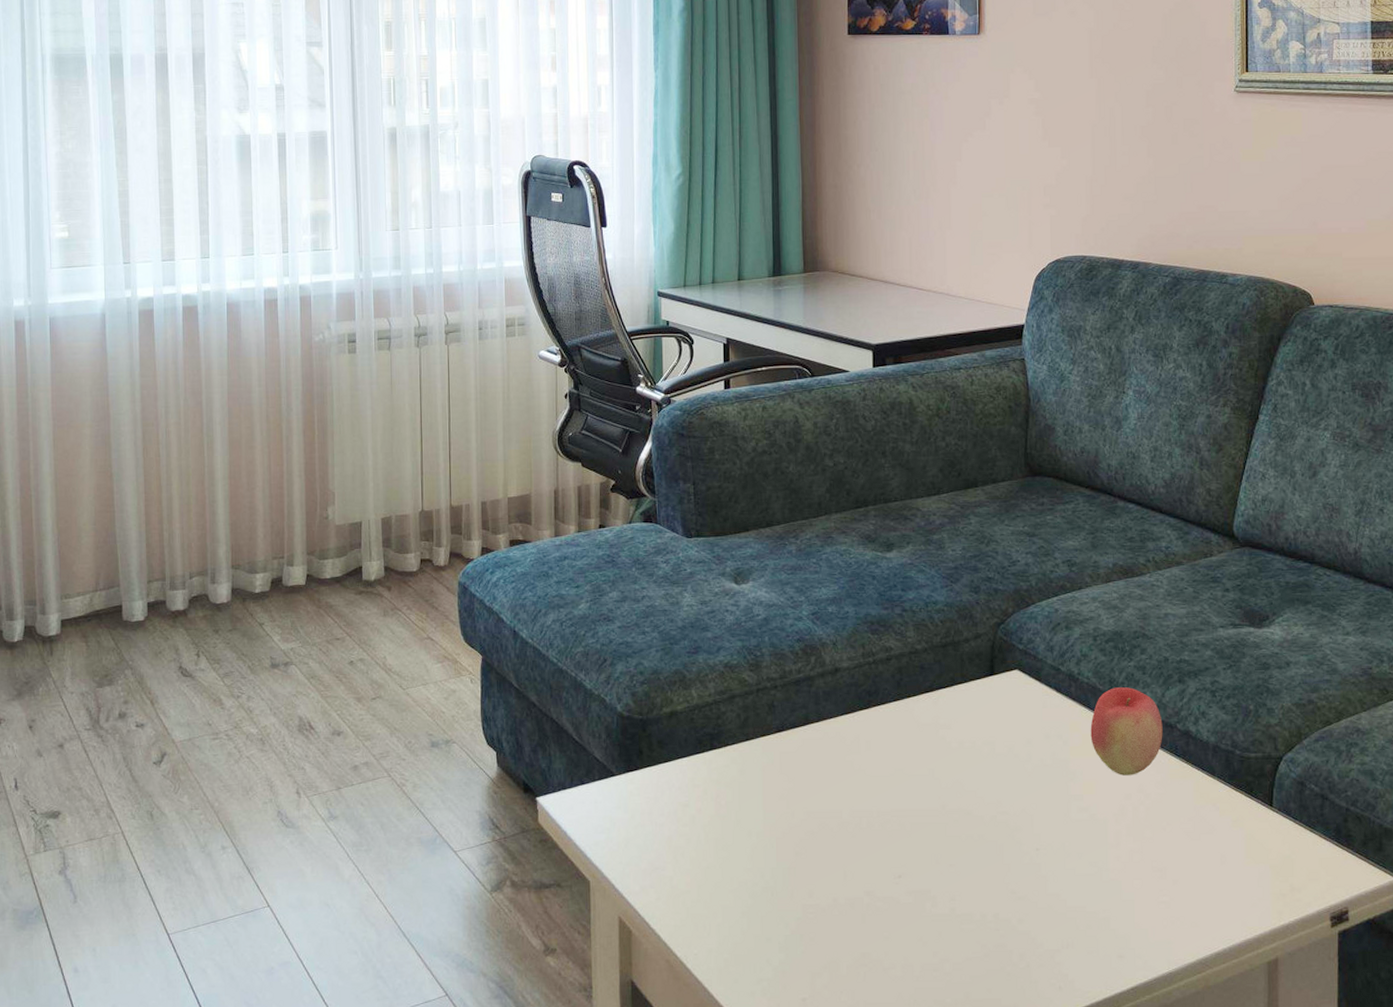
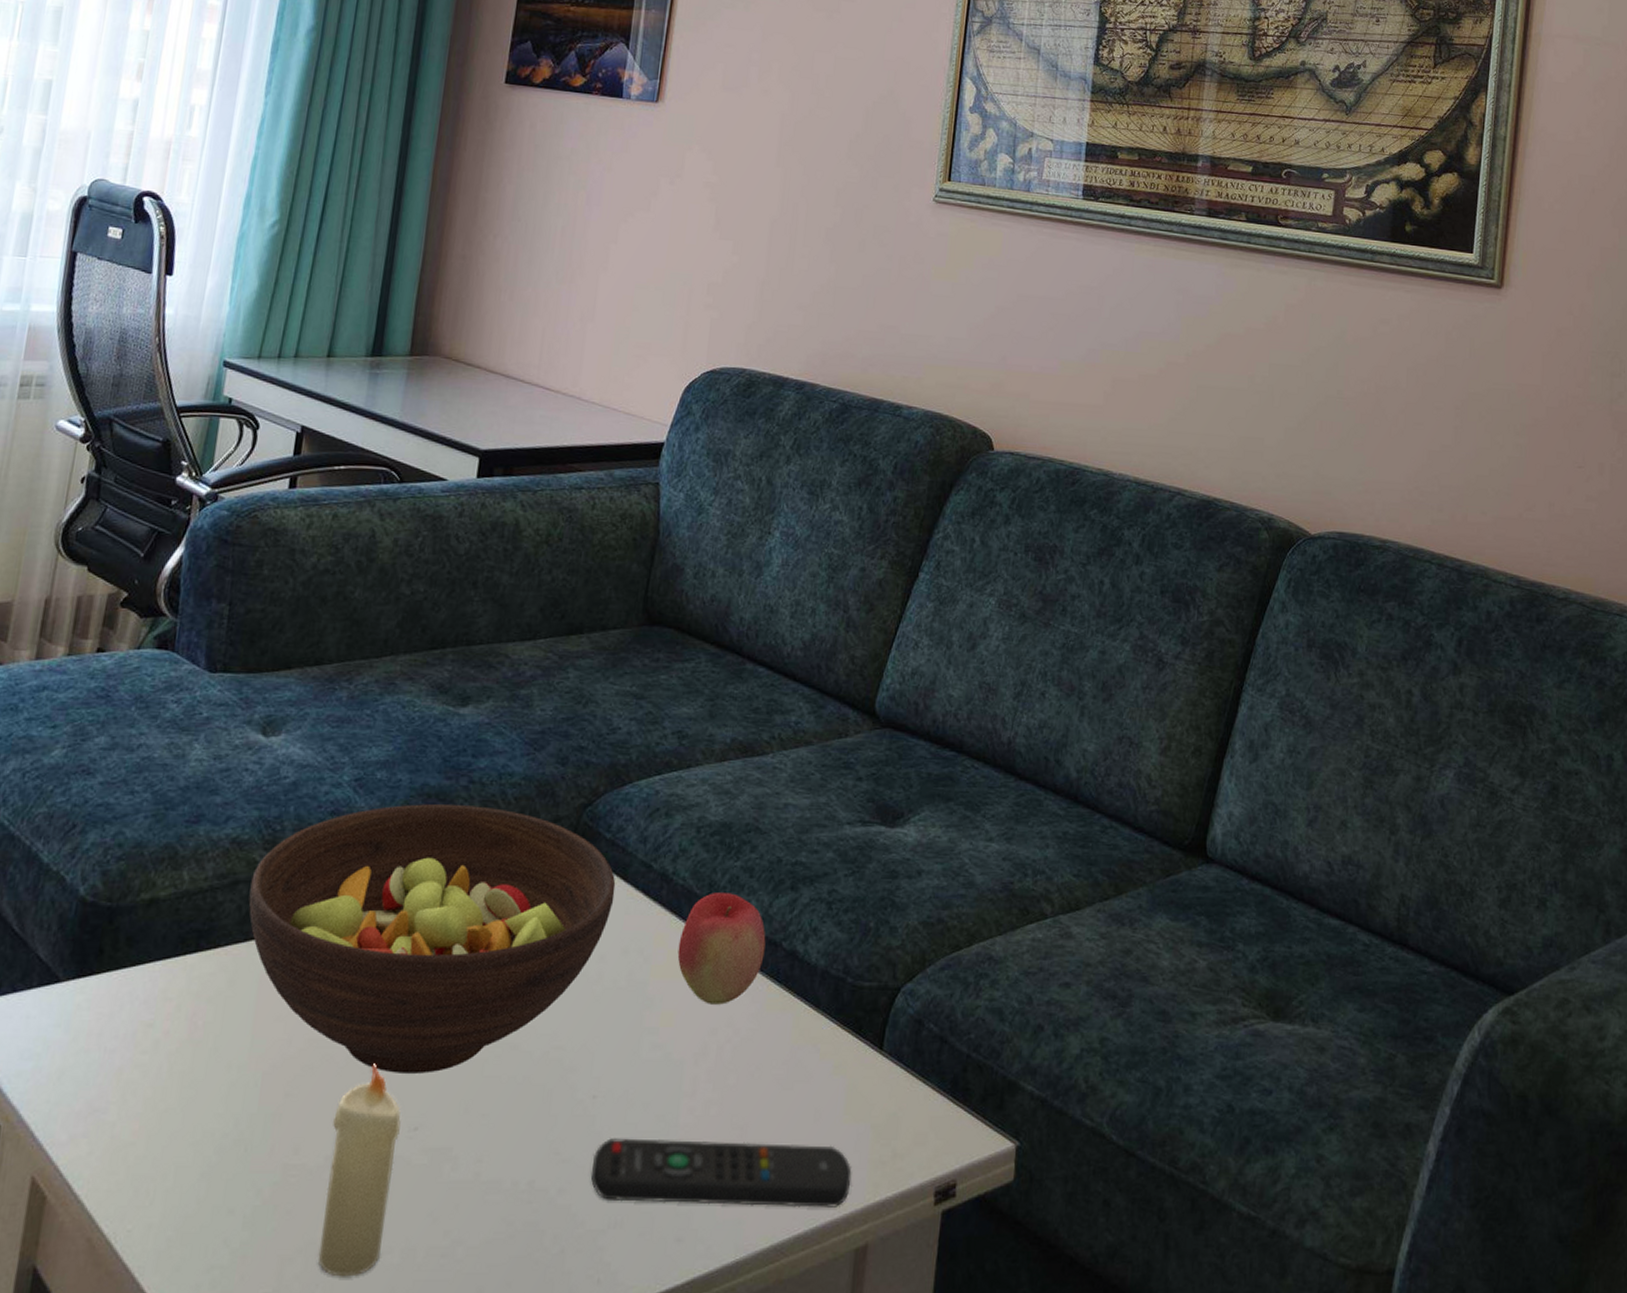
fruit bowl: none [744,629,1033,836] -> present [248,804,616,1074]
candle: none [835,829,887,986] -> present [318,1063,401,1277]
remote control: none [1043,880,1258,931] -> present [591,1138,852,1208]

